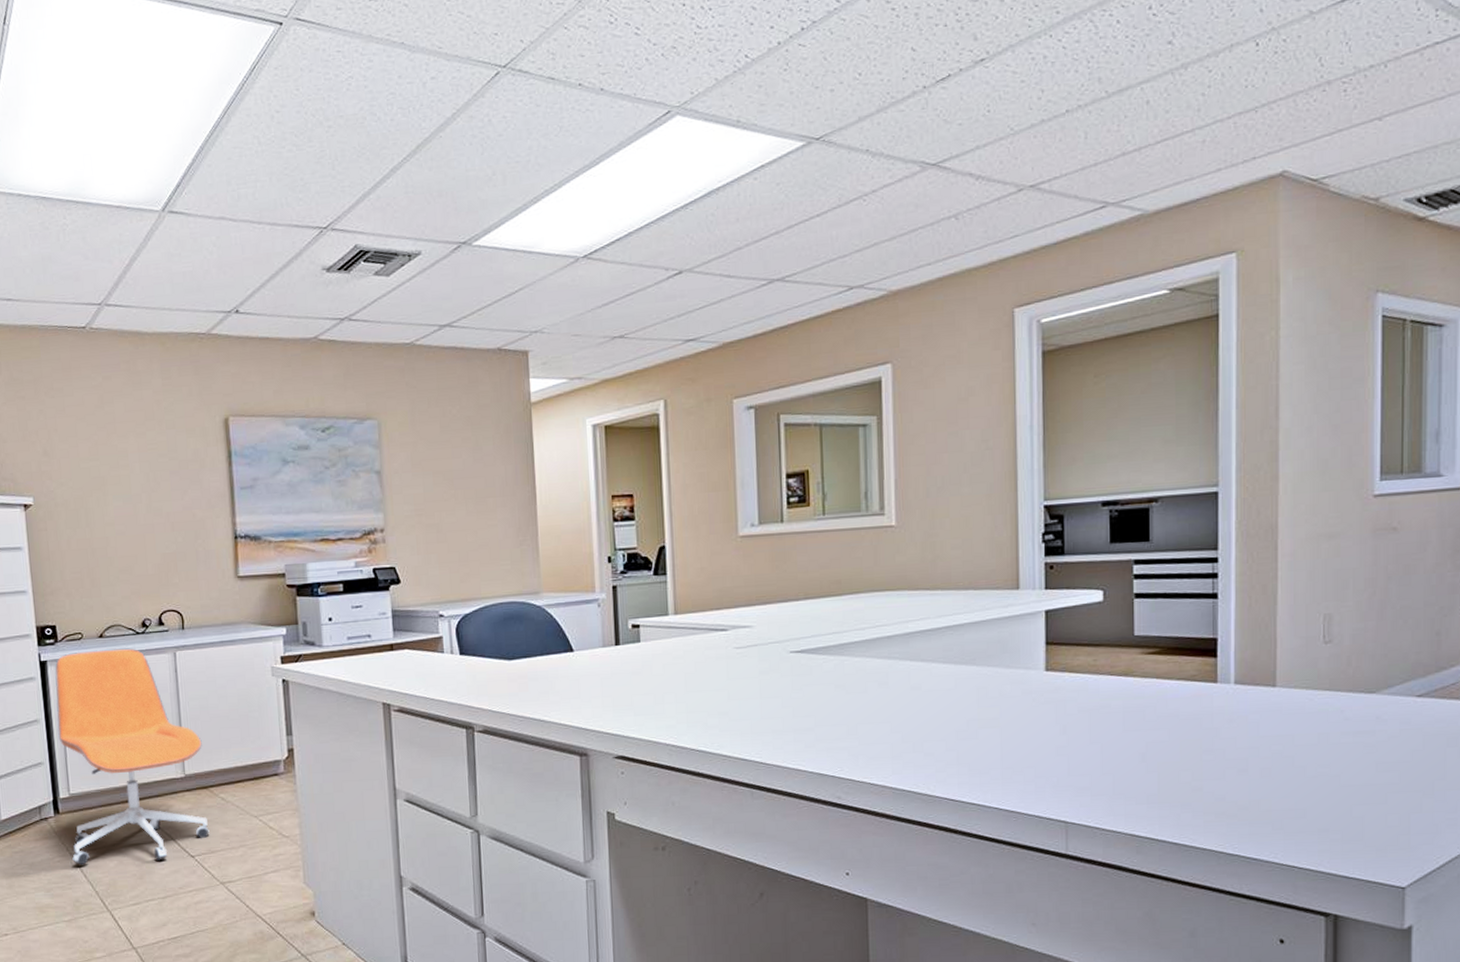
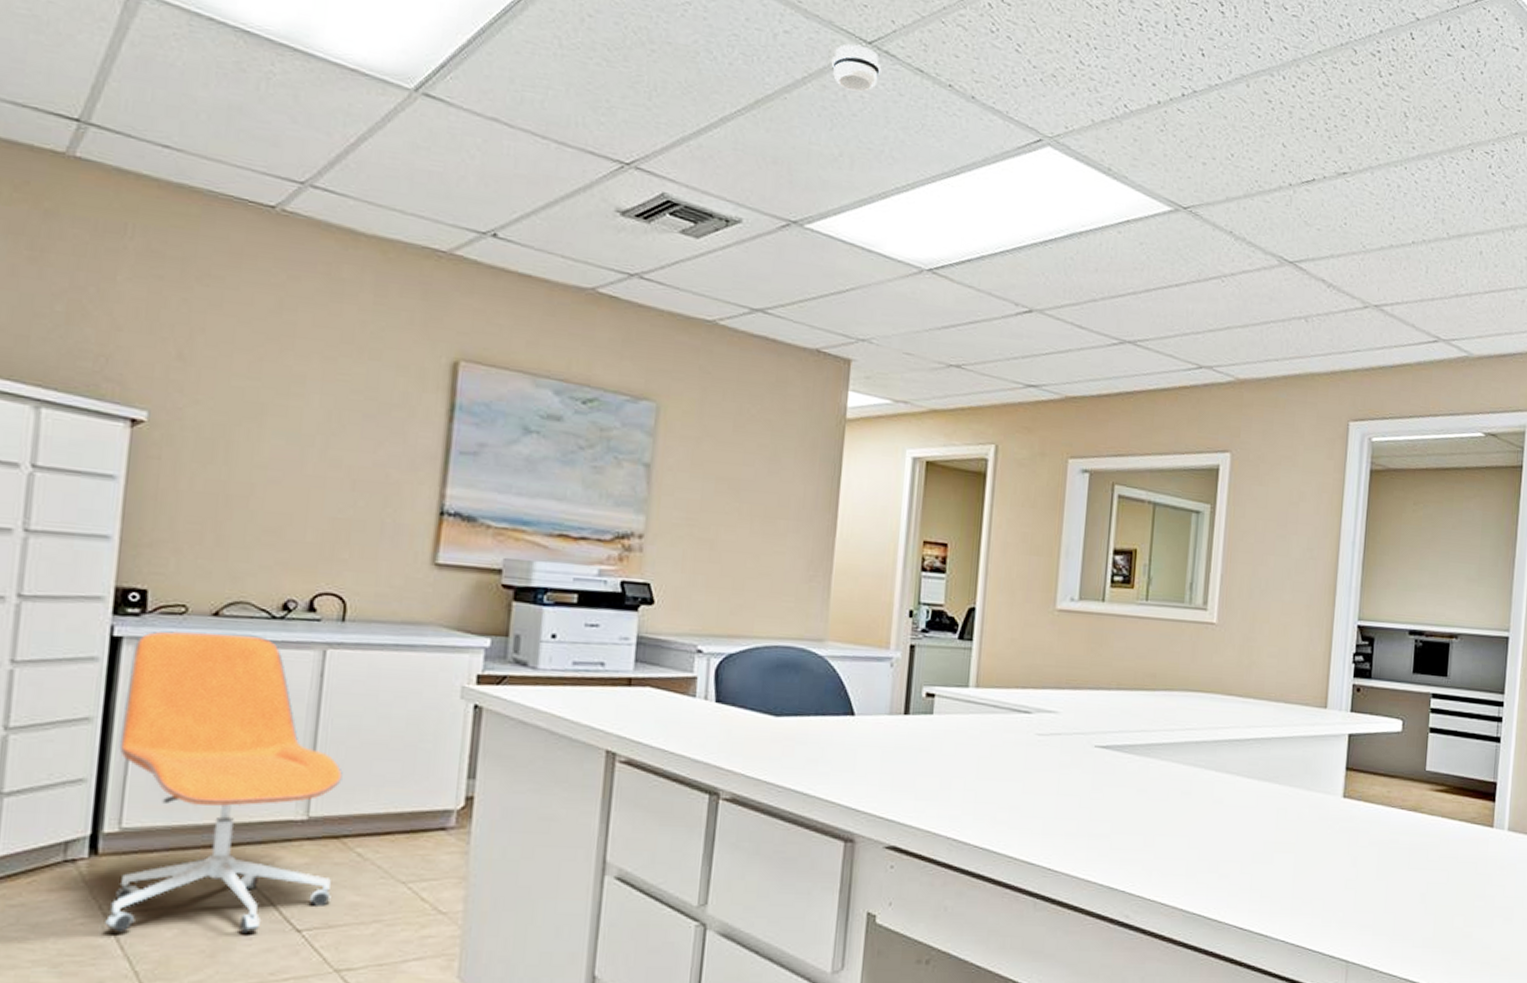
smoke detector: none [474,71,518,114] -> present [831,44,882,92]

